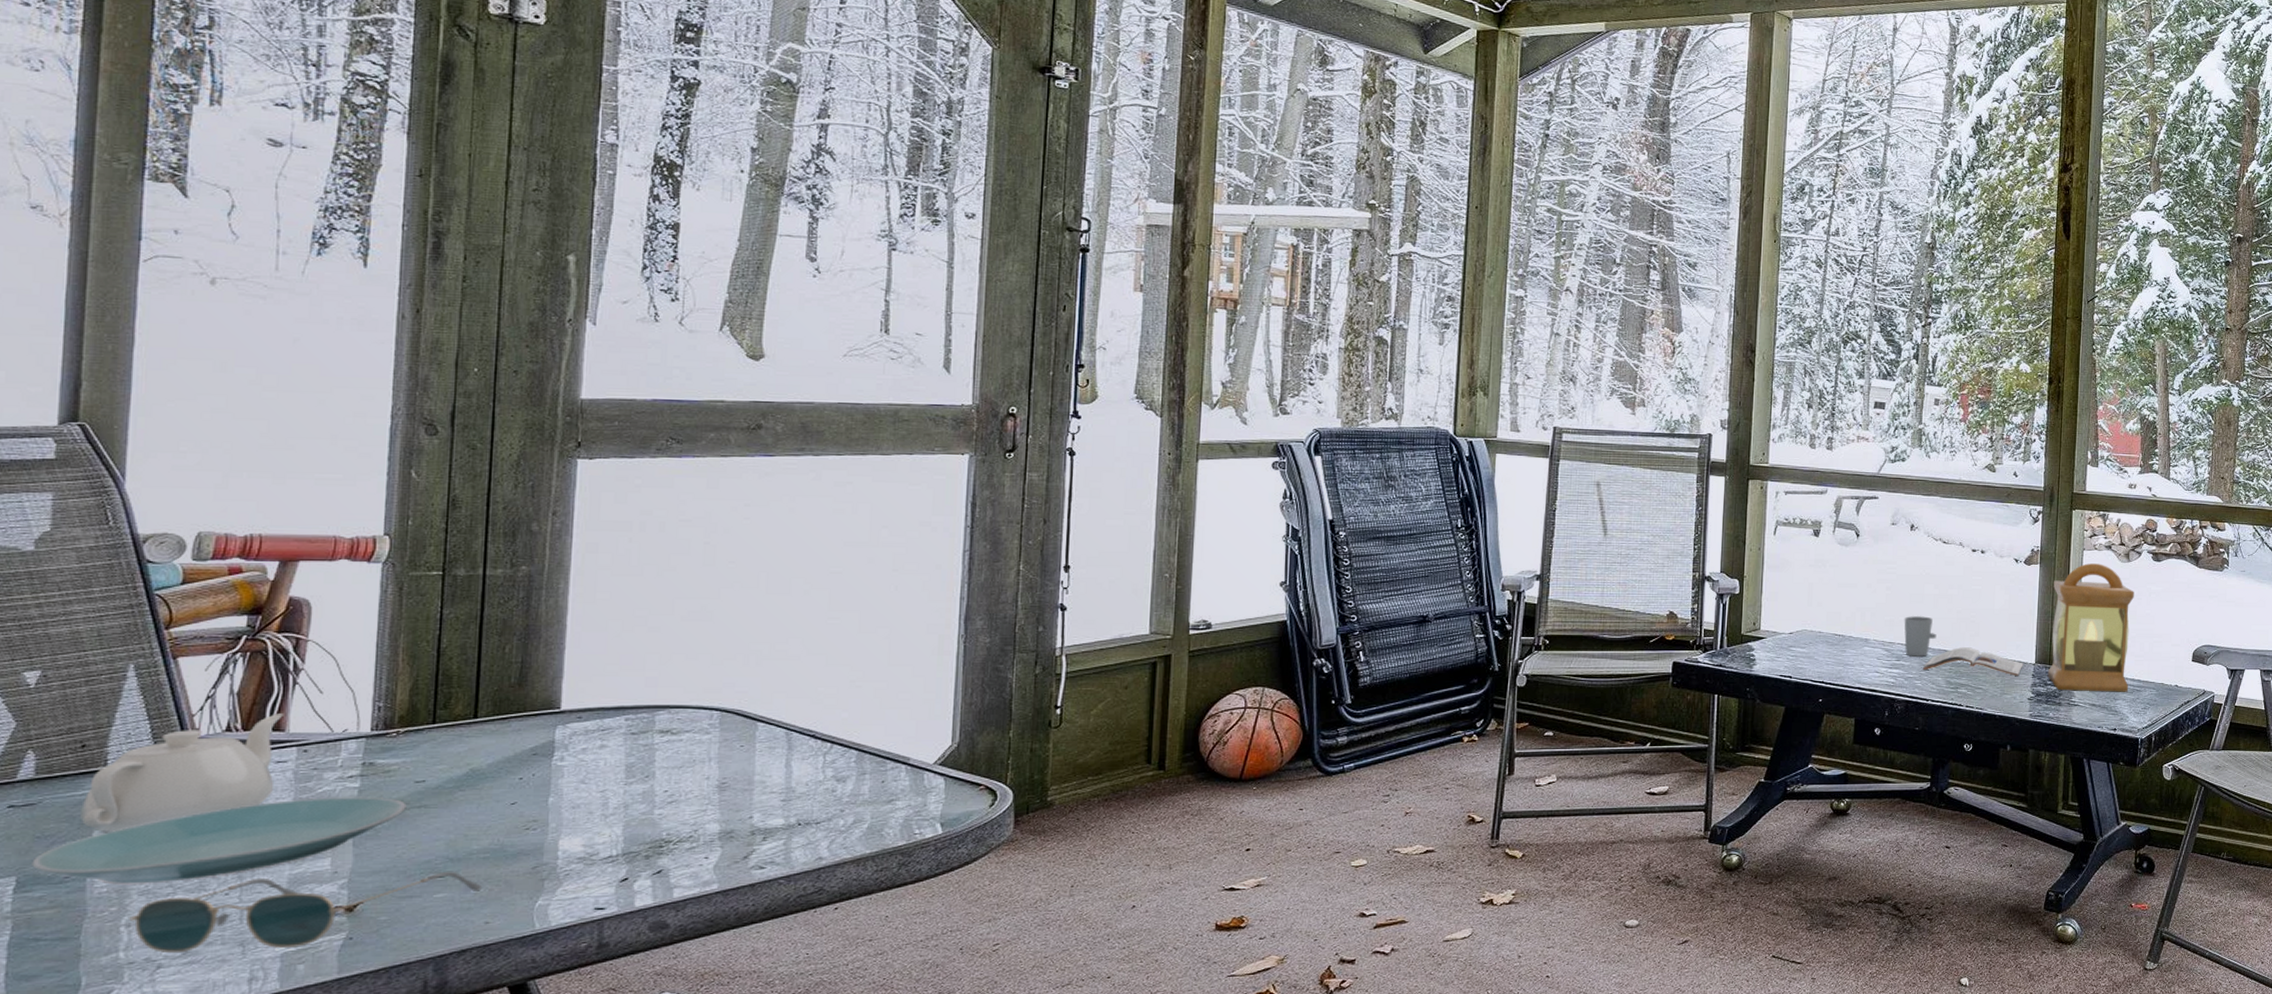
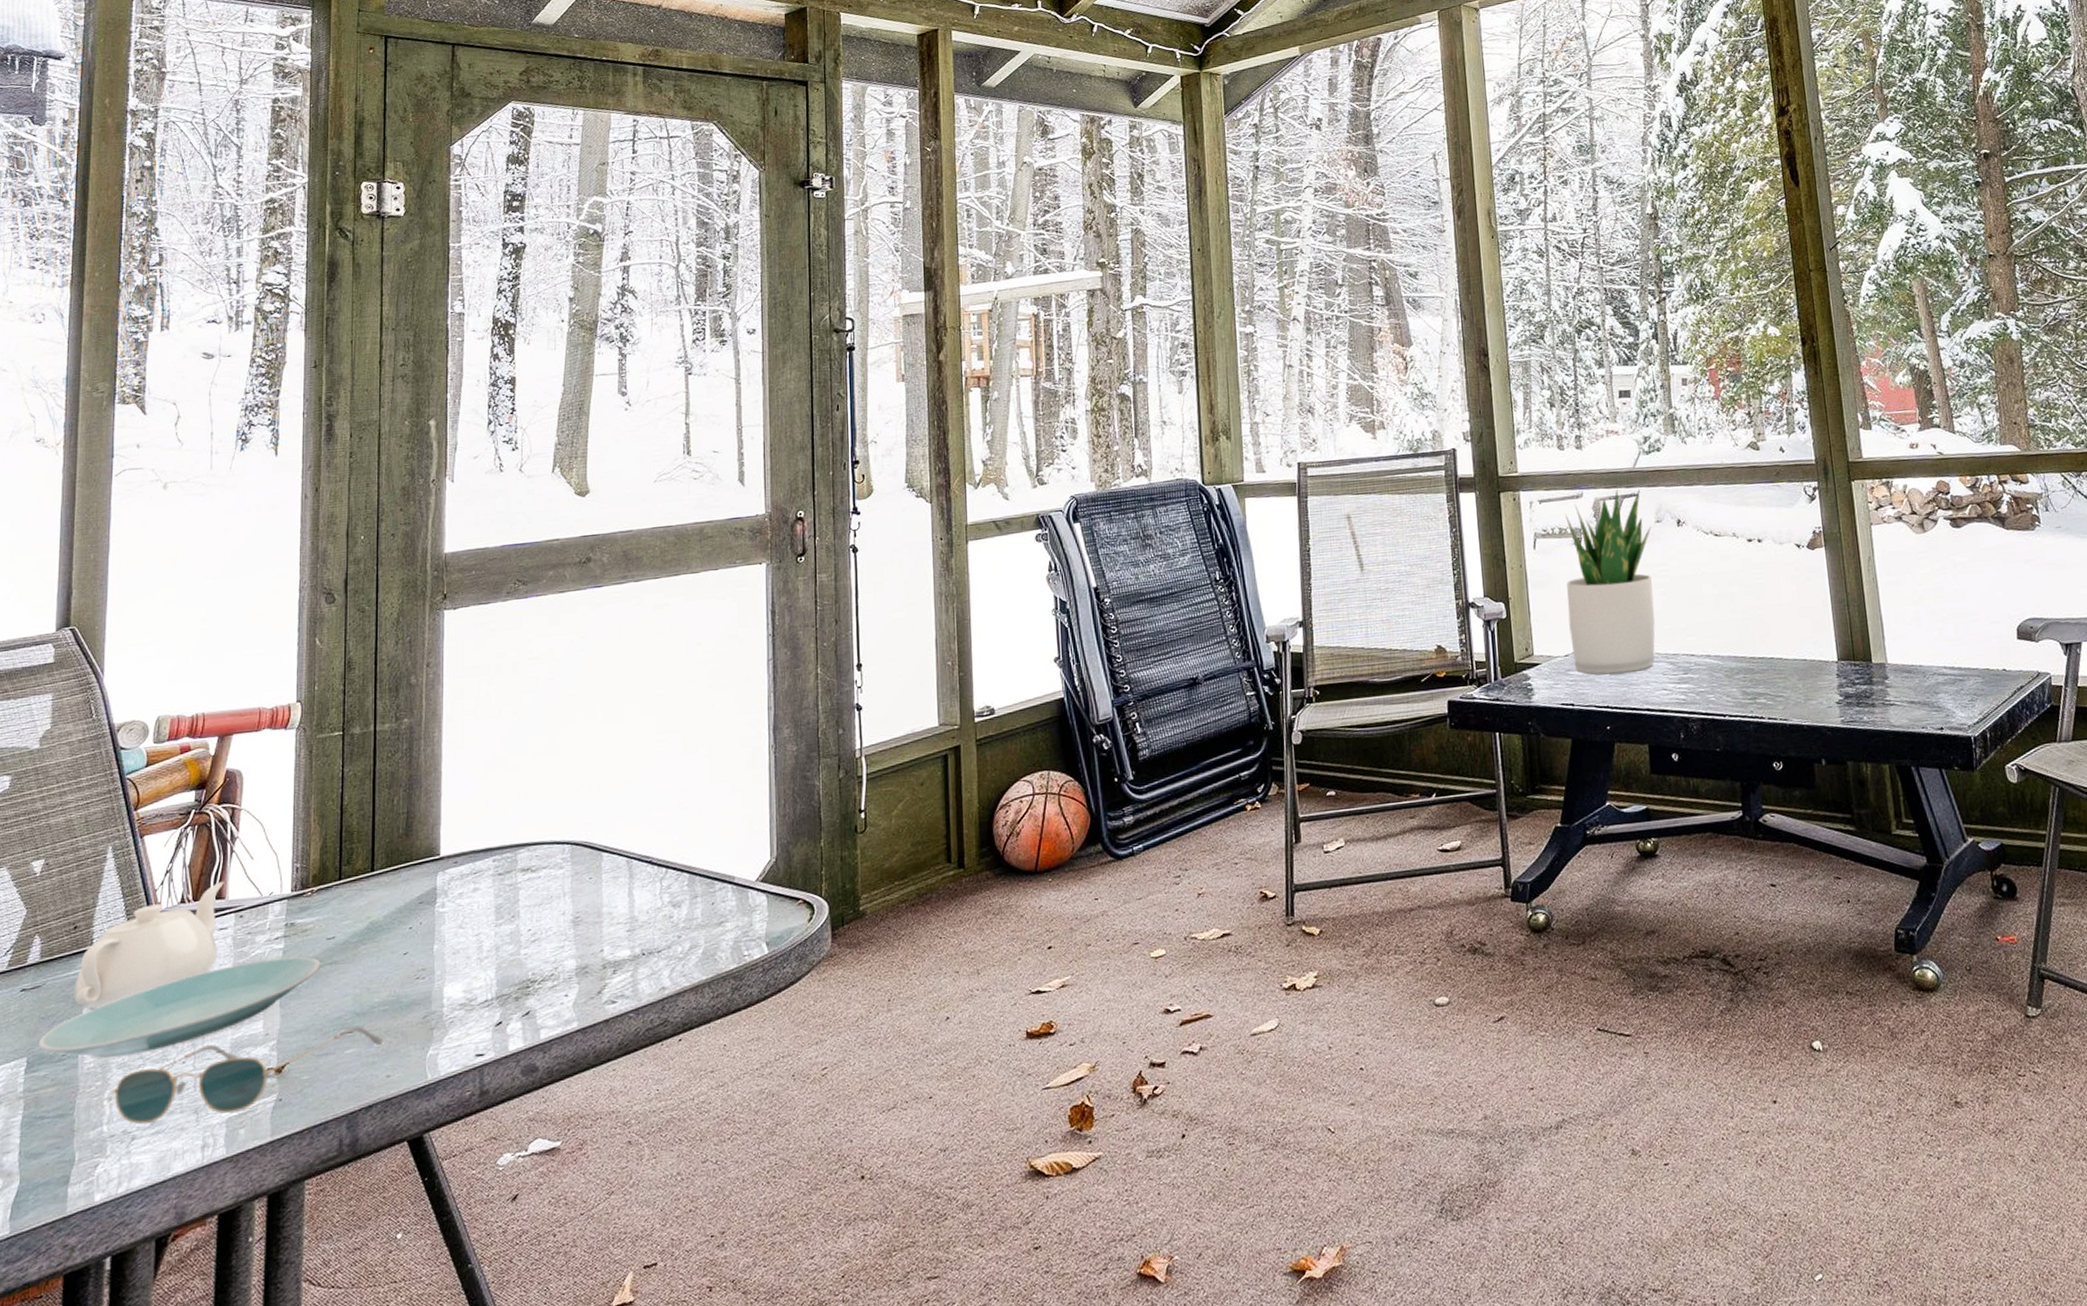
planter: none [1797,491,1886,654] -> present [1565,489,1655,675]
cup: present [1904,616,1937,657] -> none [1685,620,1724,668]
magazine: present [1923,647,2024,677] -> none [1714,650,1825,683]
lantern: present [2047,563,2134,692] -> none [1843,538,1950,689]

